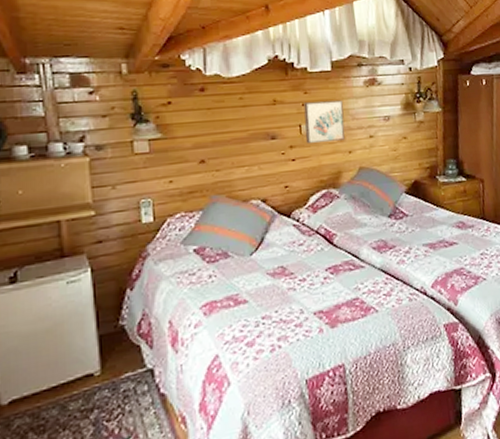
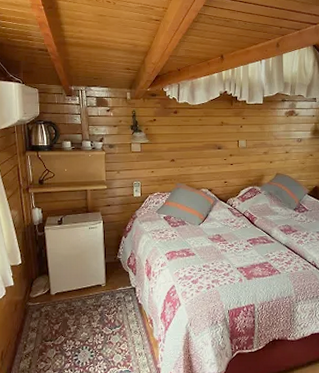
wall art: present [303,100,345,144] -> none [241,125,269,154]

